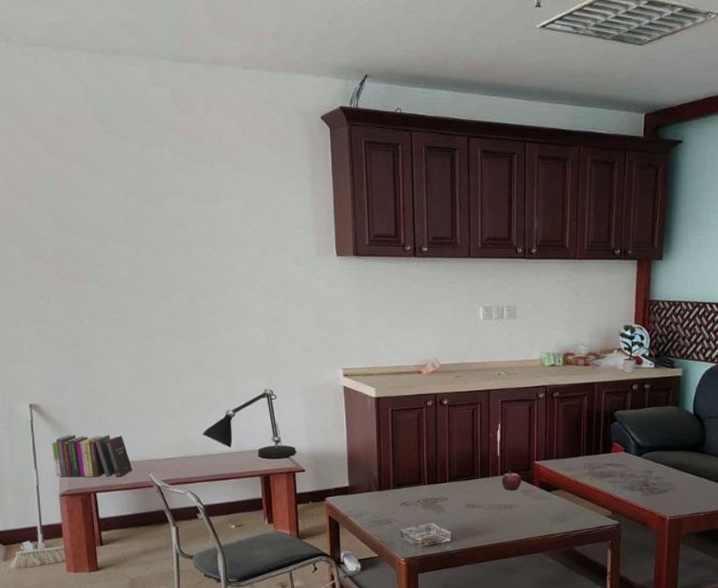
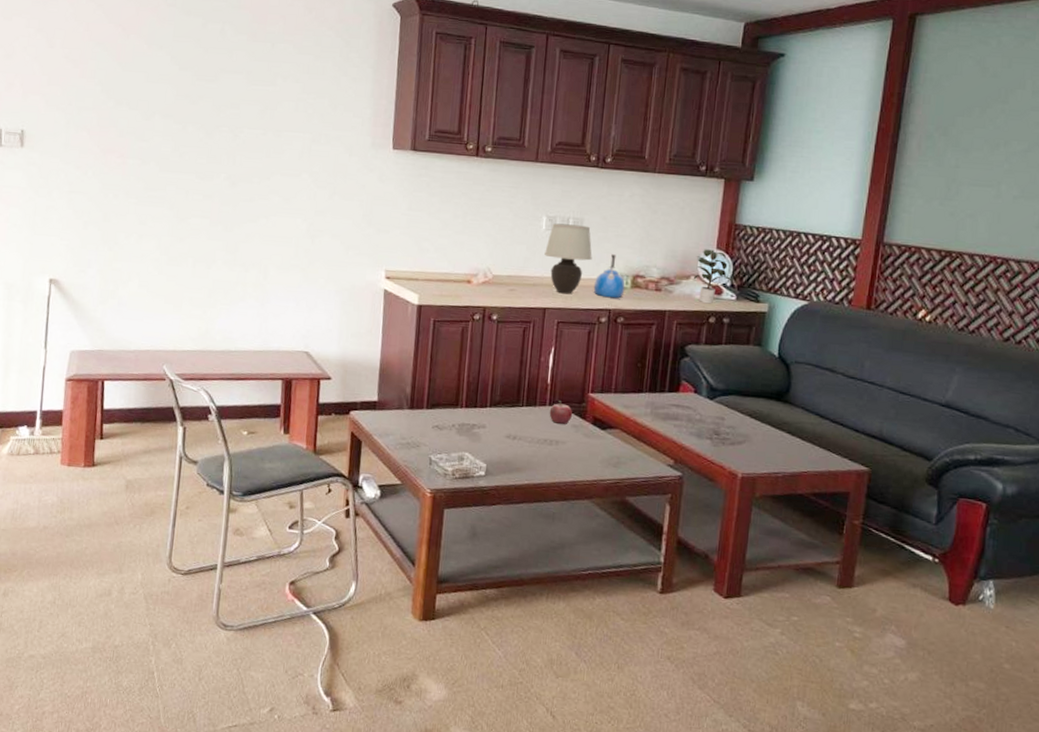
books: present [52,434,133,477] -> none [65,315,147,366]
desk lamp: present [202,389,298,458] -> none [225,284,326,363]
table lamp: none [484,312,527,376] -> present [544,223,592,294]
kettle: none [530,336,558,376] -> present [593,254,626,299]

